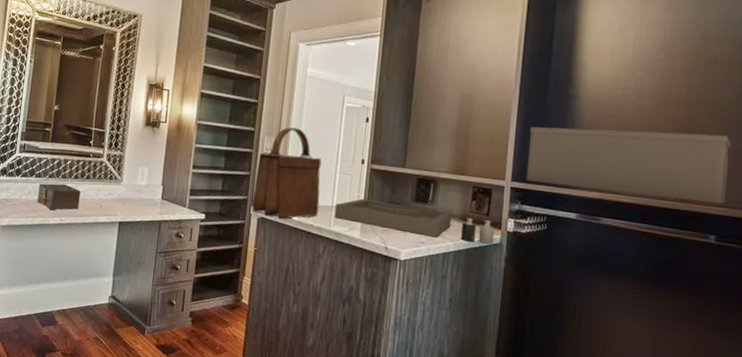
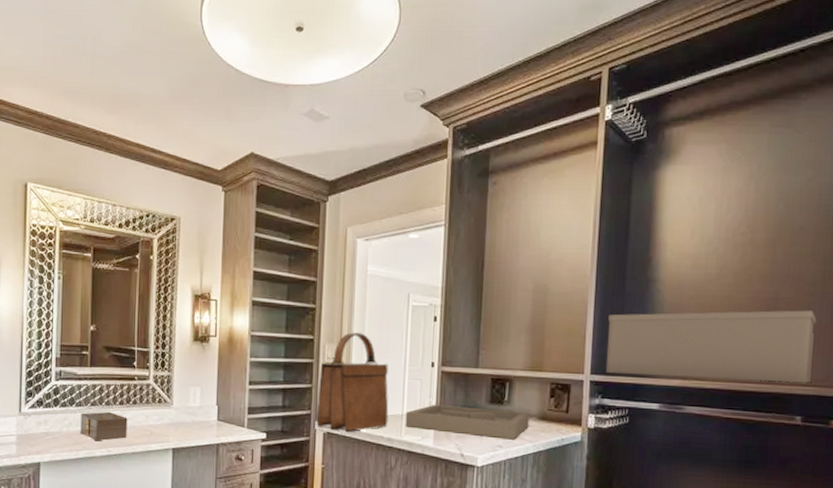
candle: present [461,217,495,245] -> none [540,416,575,443]

